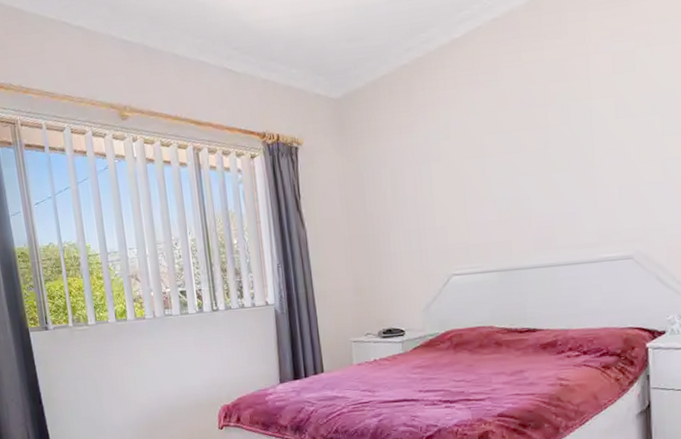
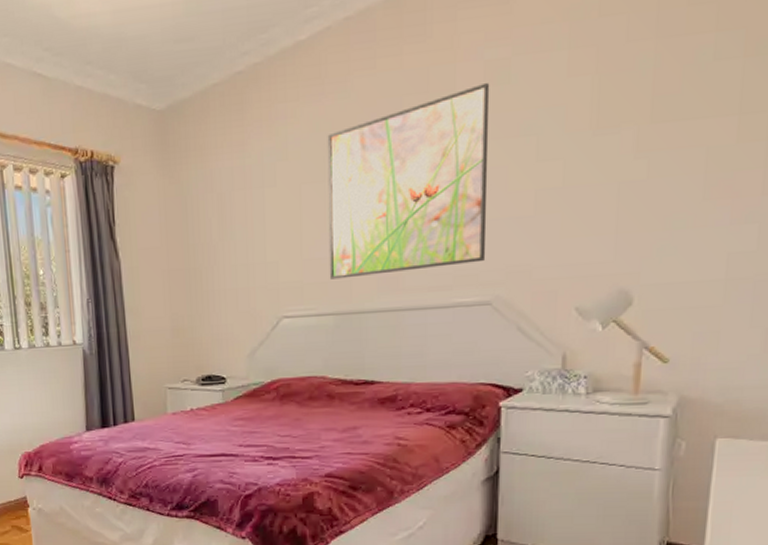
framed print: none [483,71,626,241] -> present [327,83,490,280]

